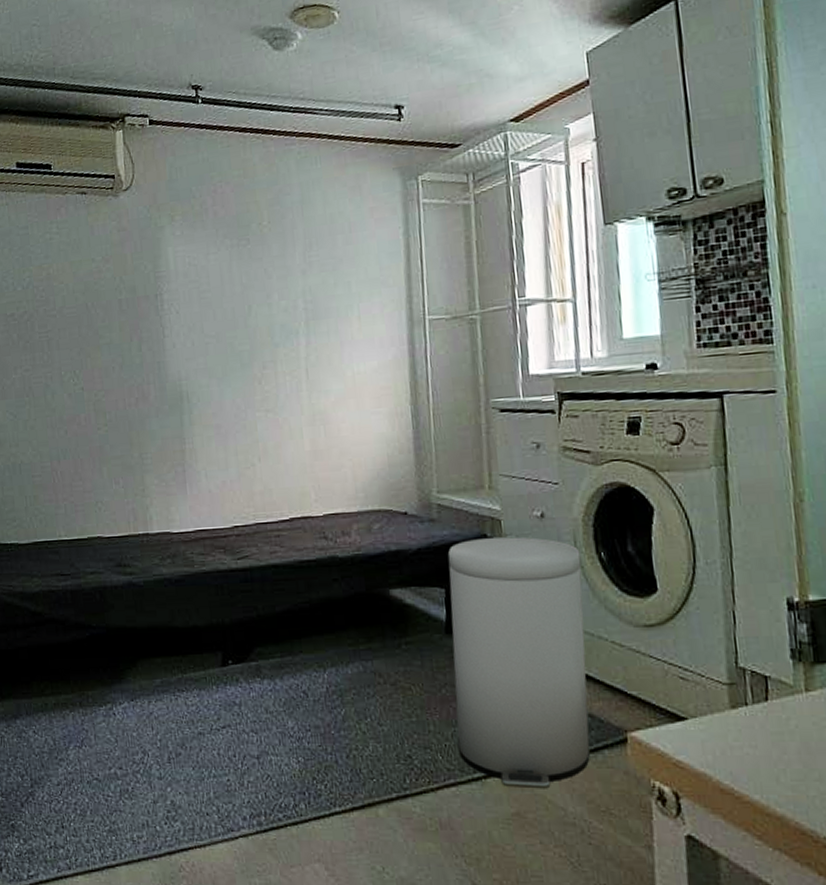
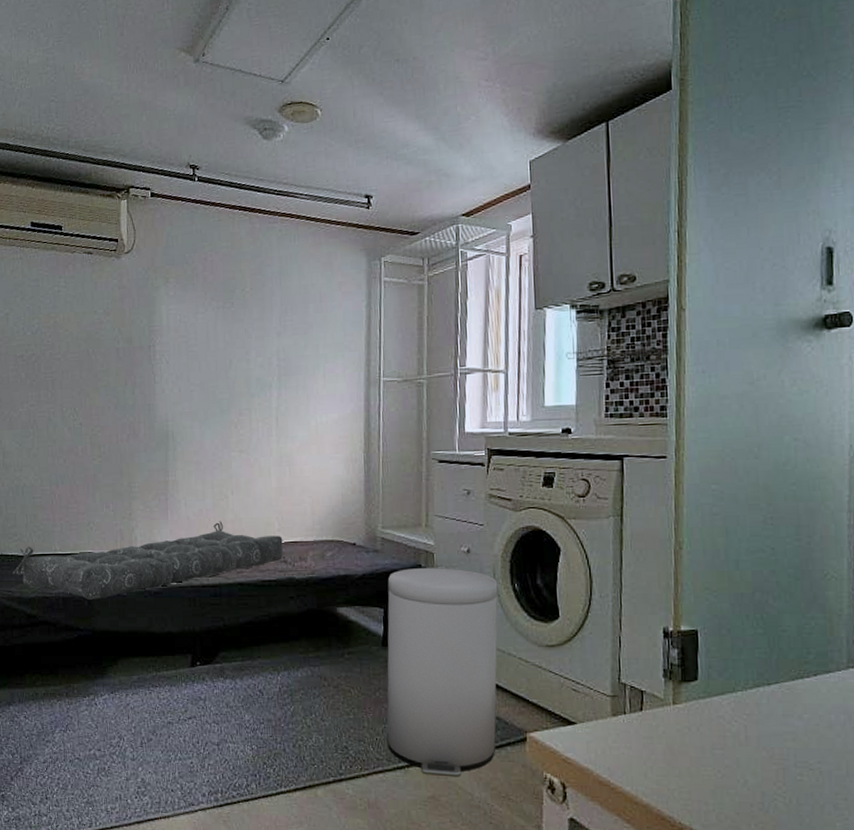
seat cushion: none [13,493,323,592] -> present [12,521,283,600]

